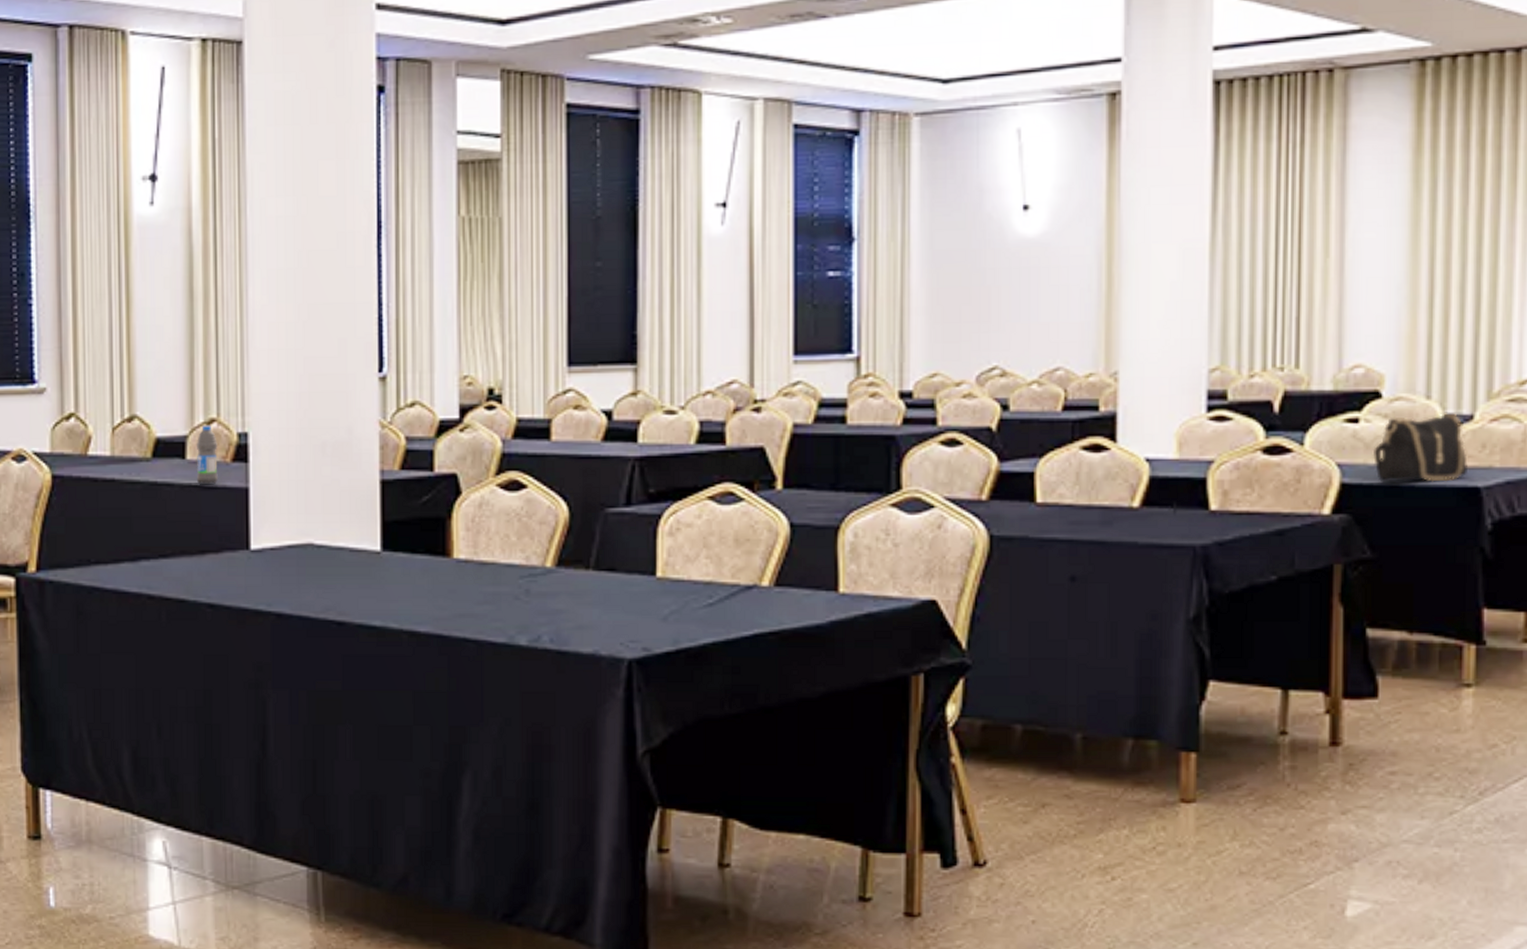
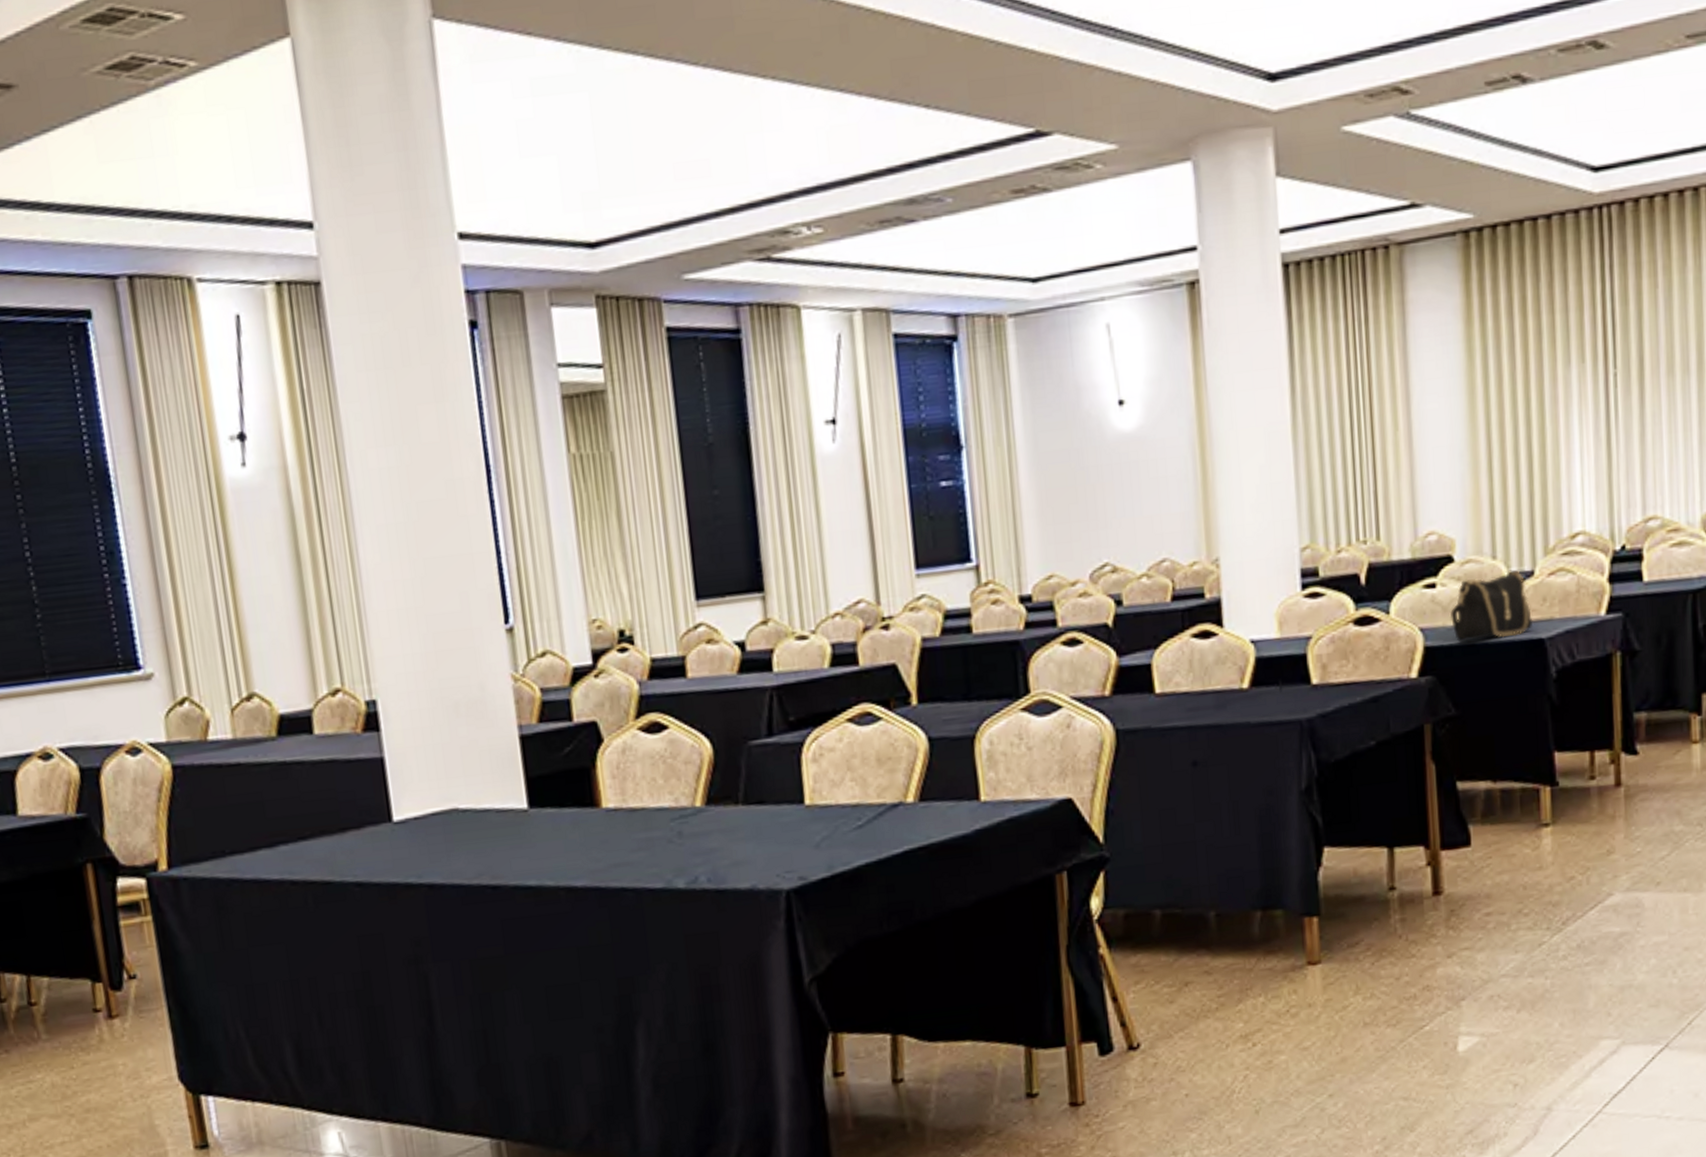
water bottle: present [196,425,218,484] -> none [323,696,350,759]

